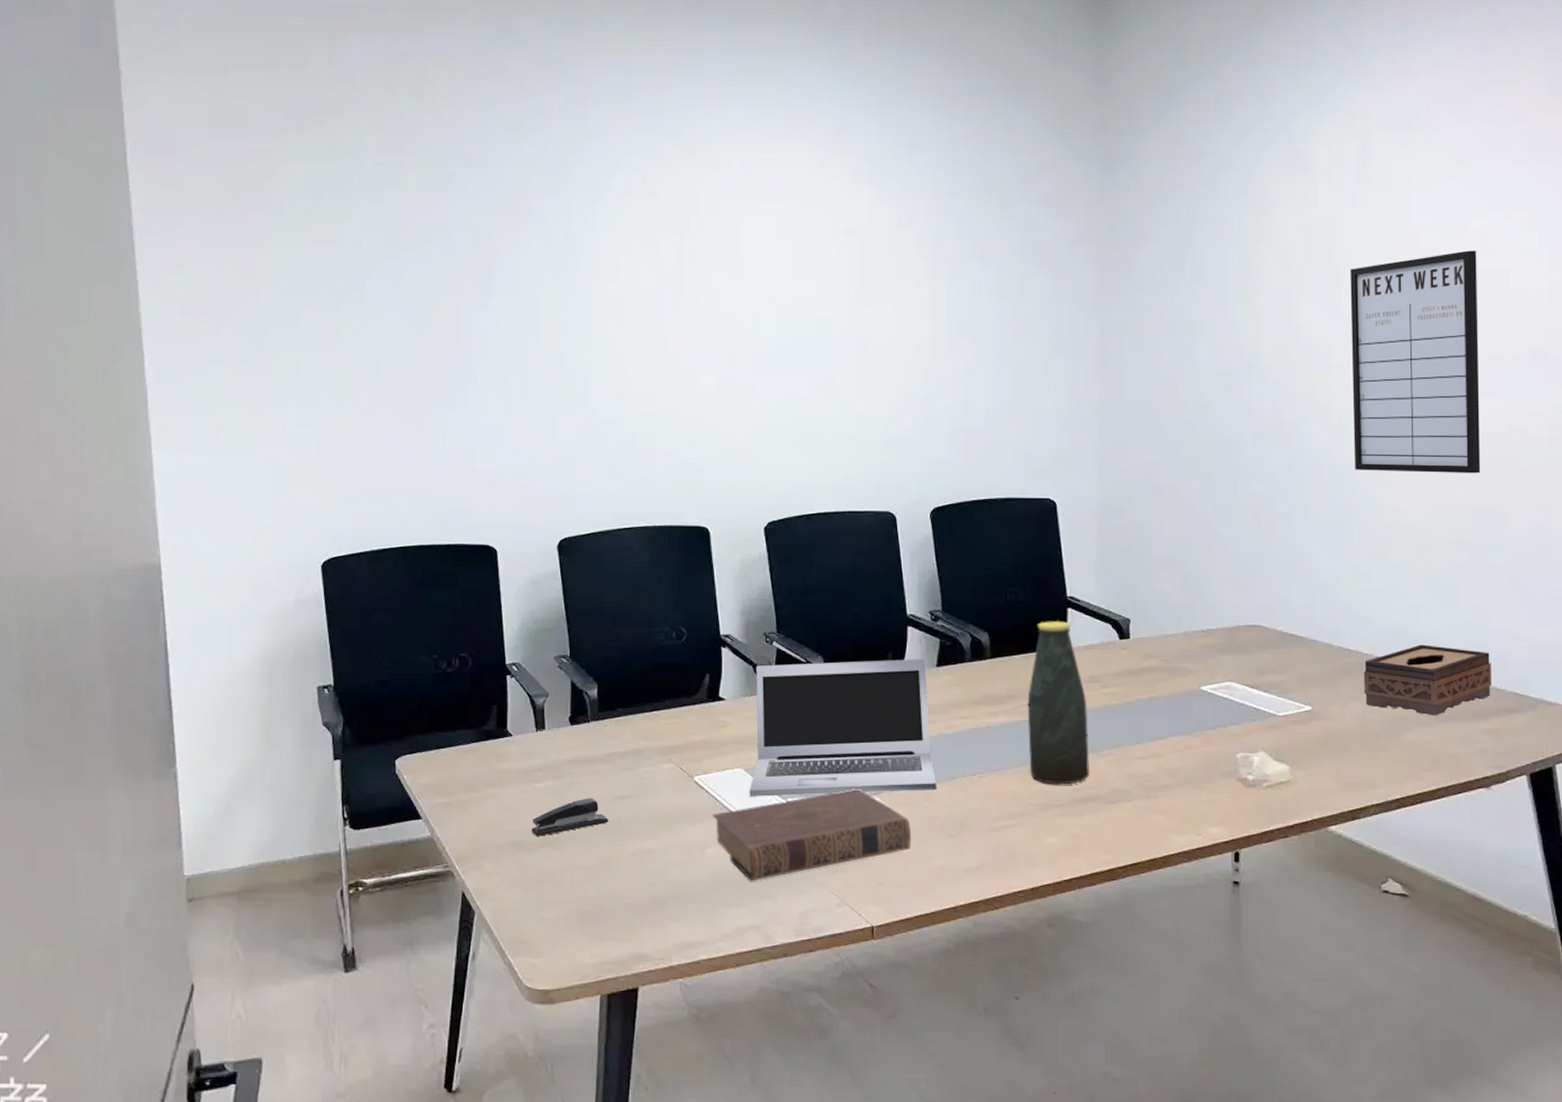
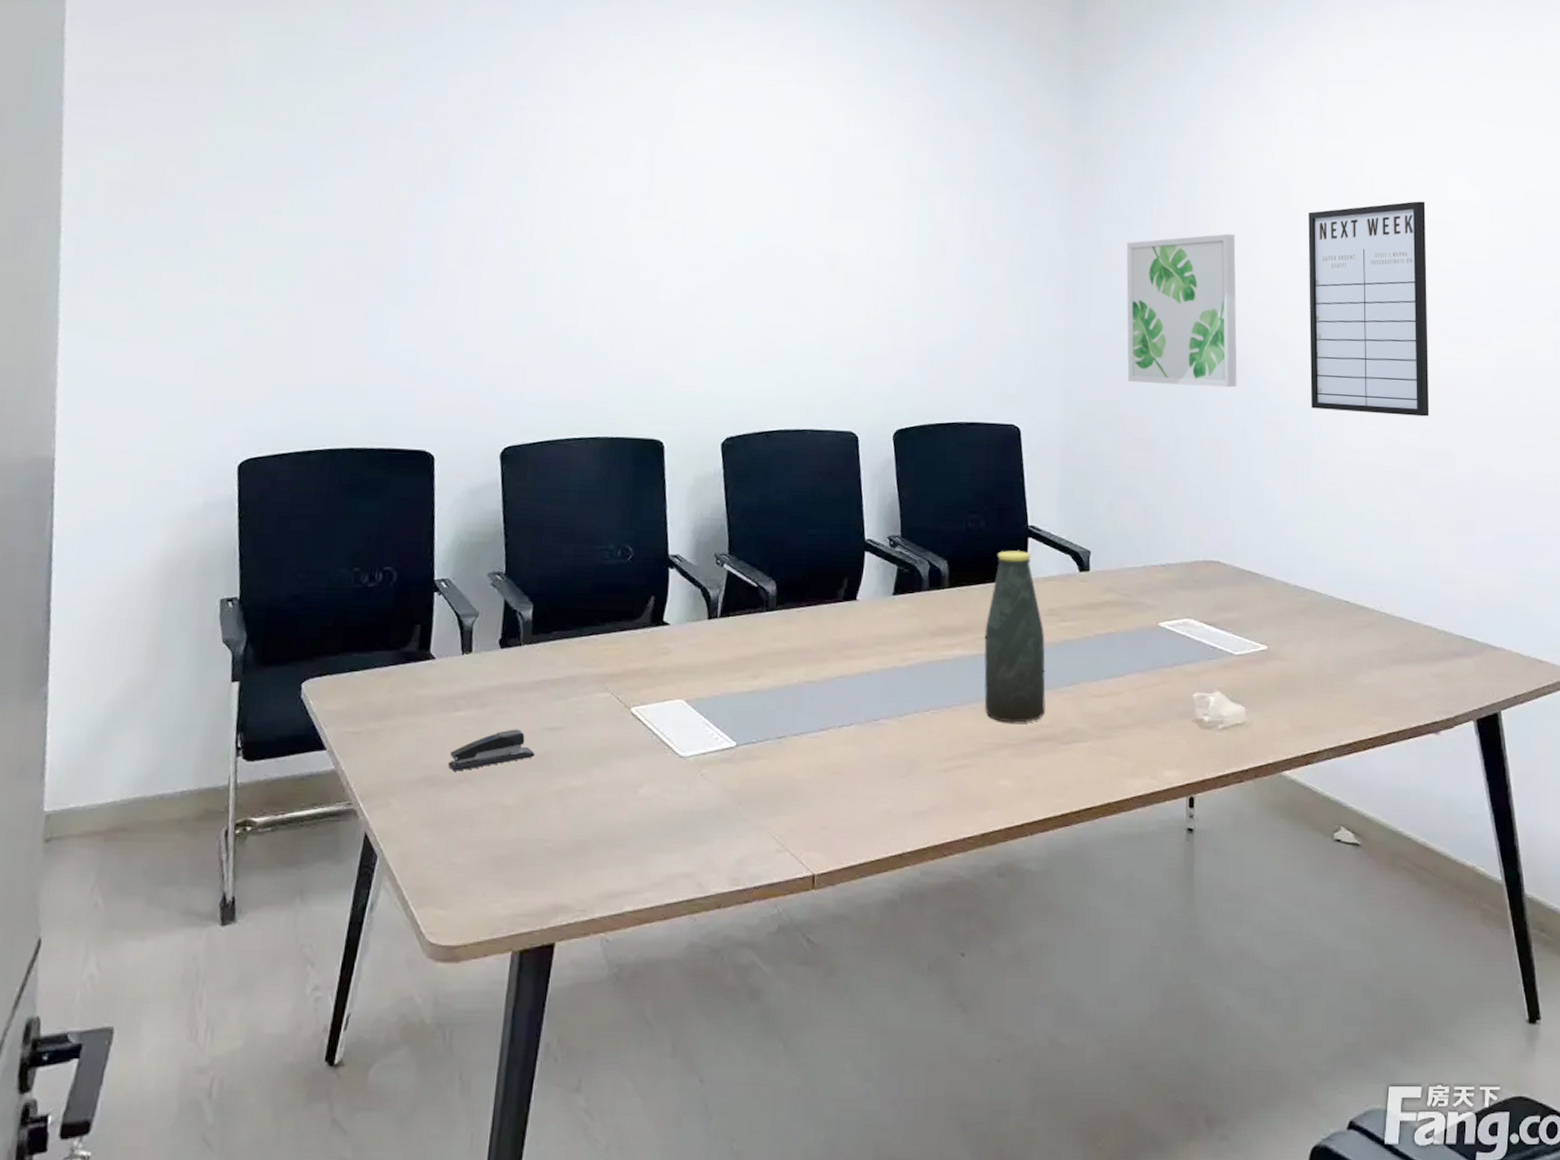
book: present [711,788,912,882] -> none [646,723,860,824]
laptop: present [749,659,936,797] -> none [689,586,888,731]
wall art: none [1159,296,1277,453] -> present [1126,233,1237,388]
tissue box: present [1363,644,1491,716] -> none [1317,585,1440,659]

